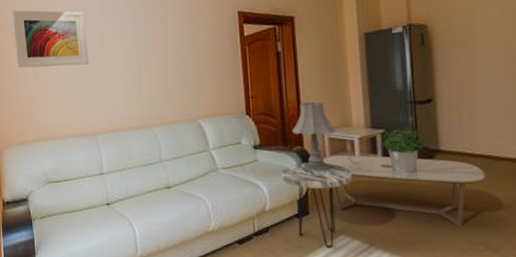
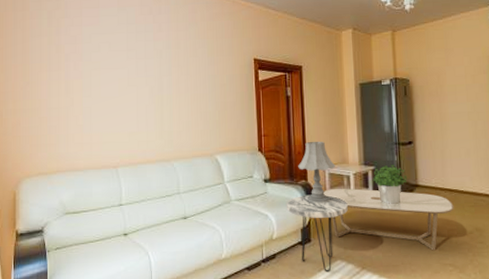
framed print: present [12,9,89,69] -> none [38,44,114,101]

